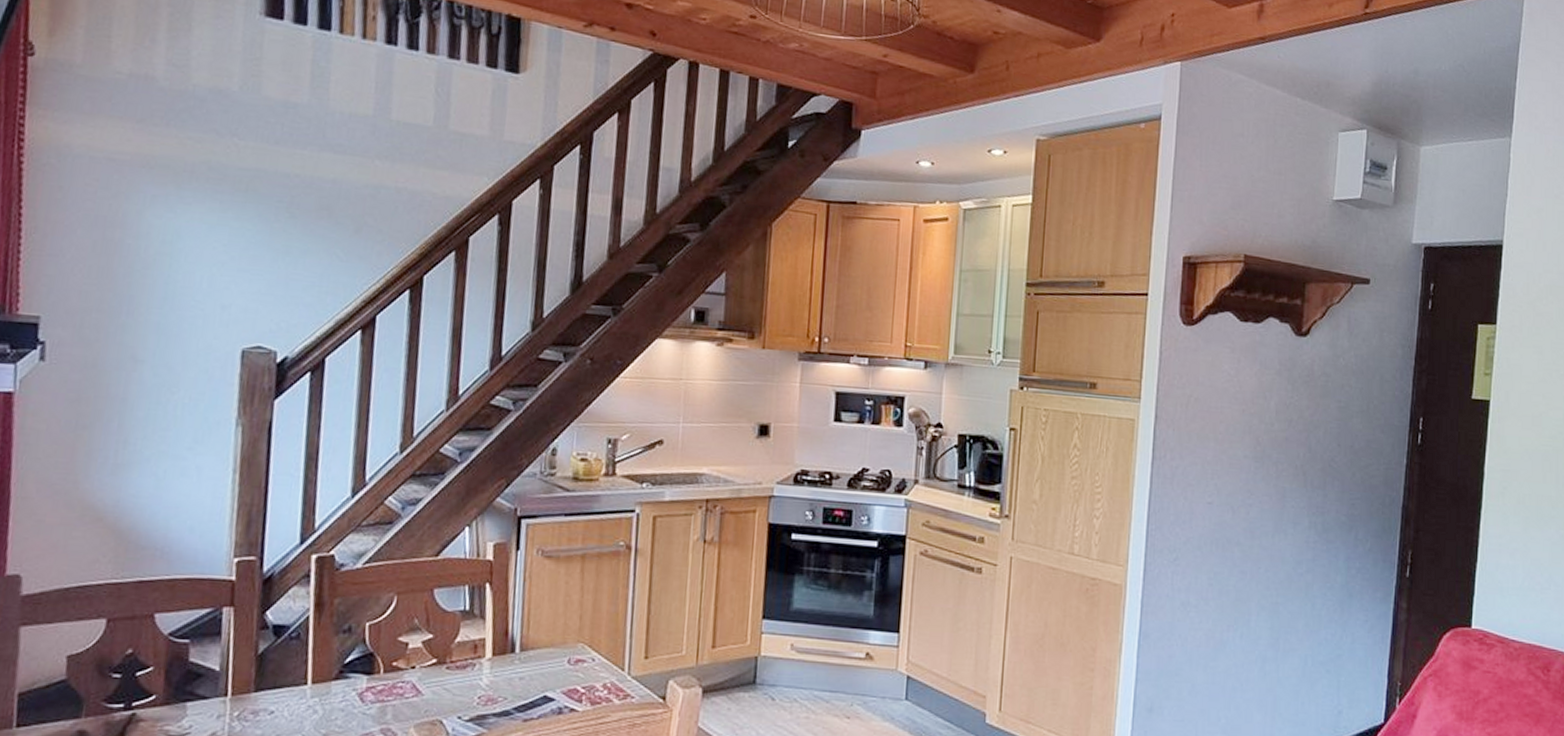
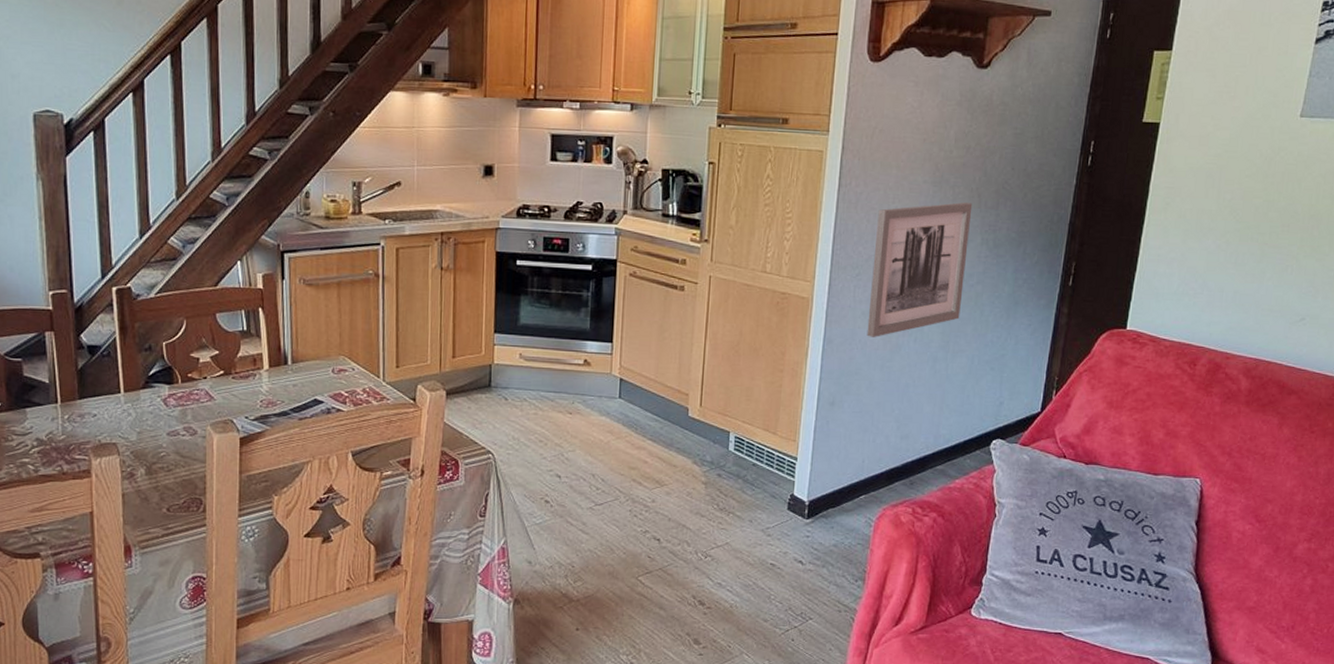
wall art: none [1187,480,1298,632] -> present [866,202,973,337]

